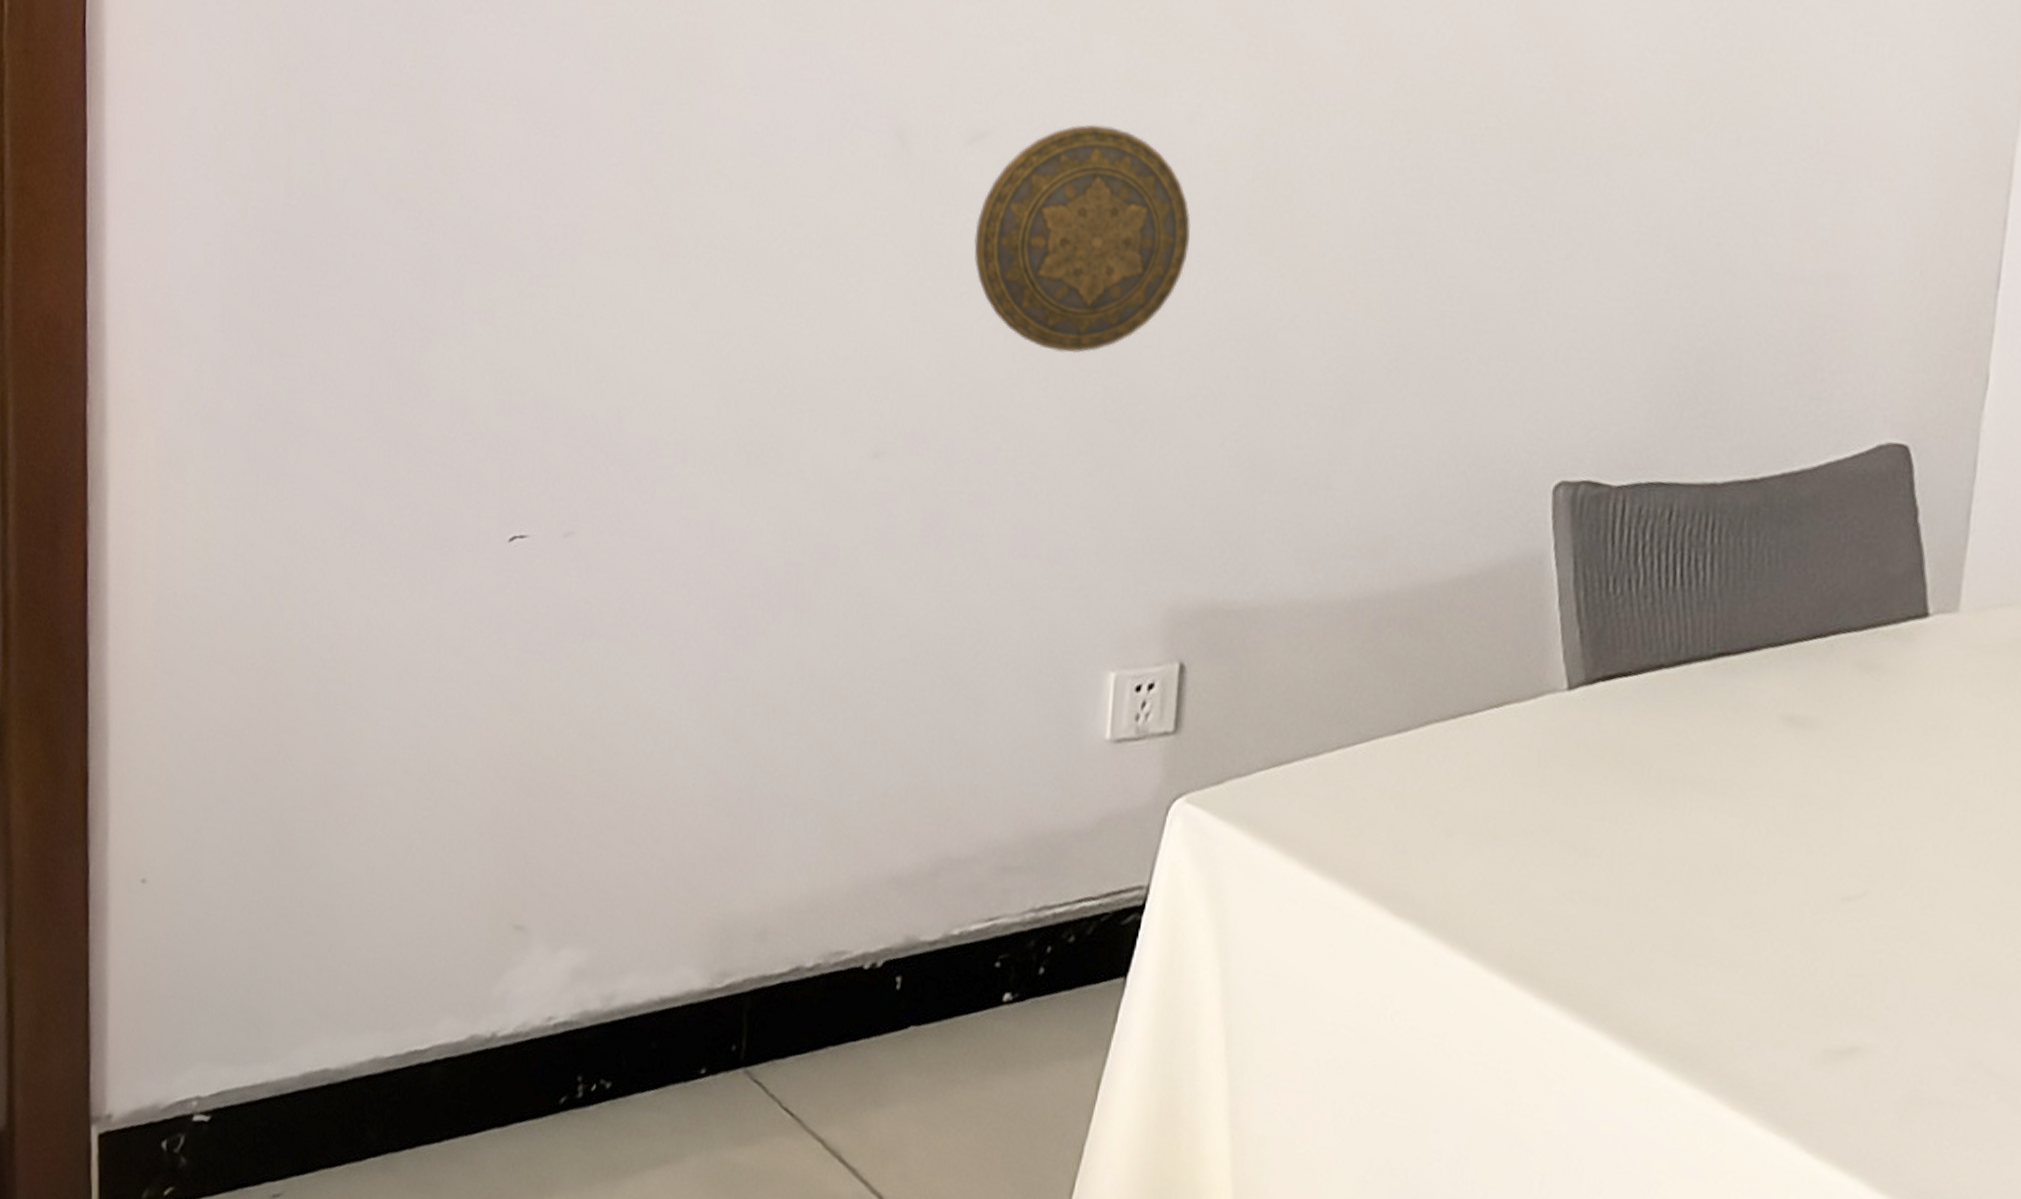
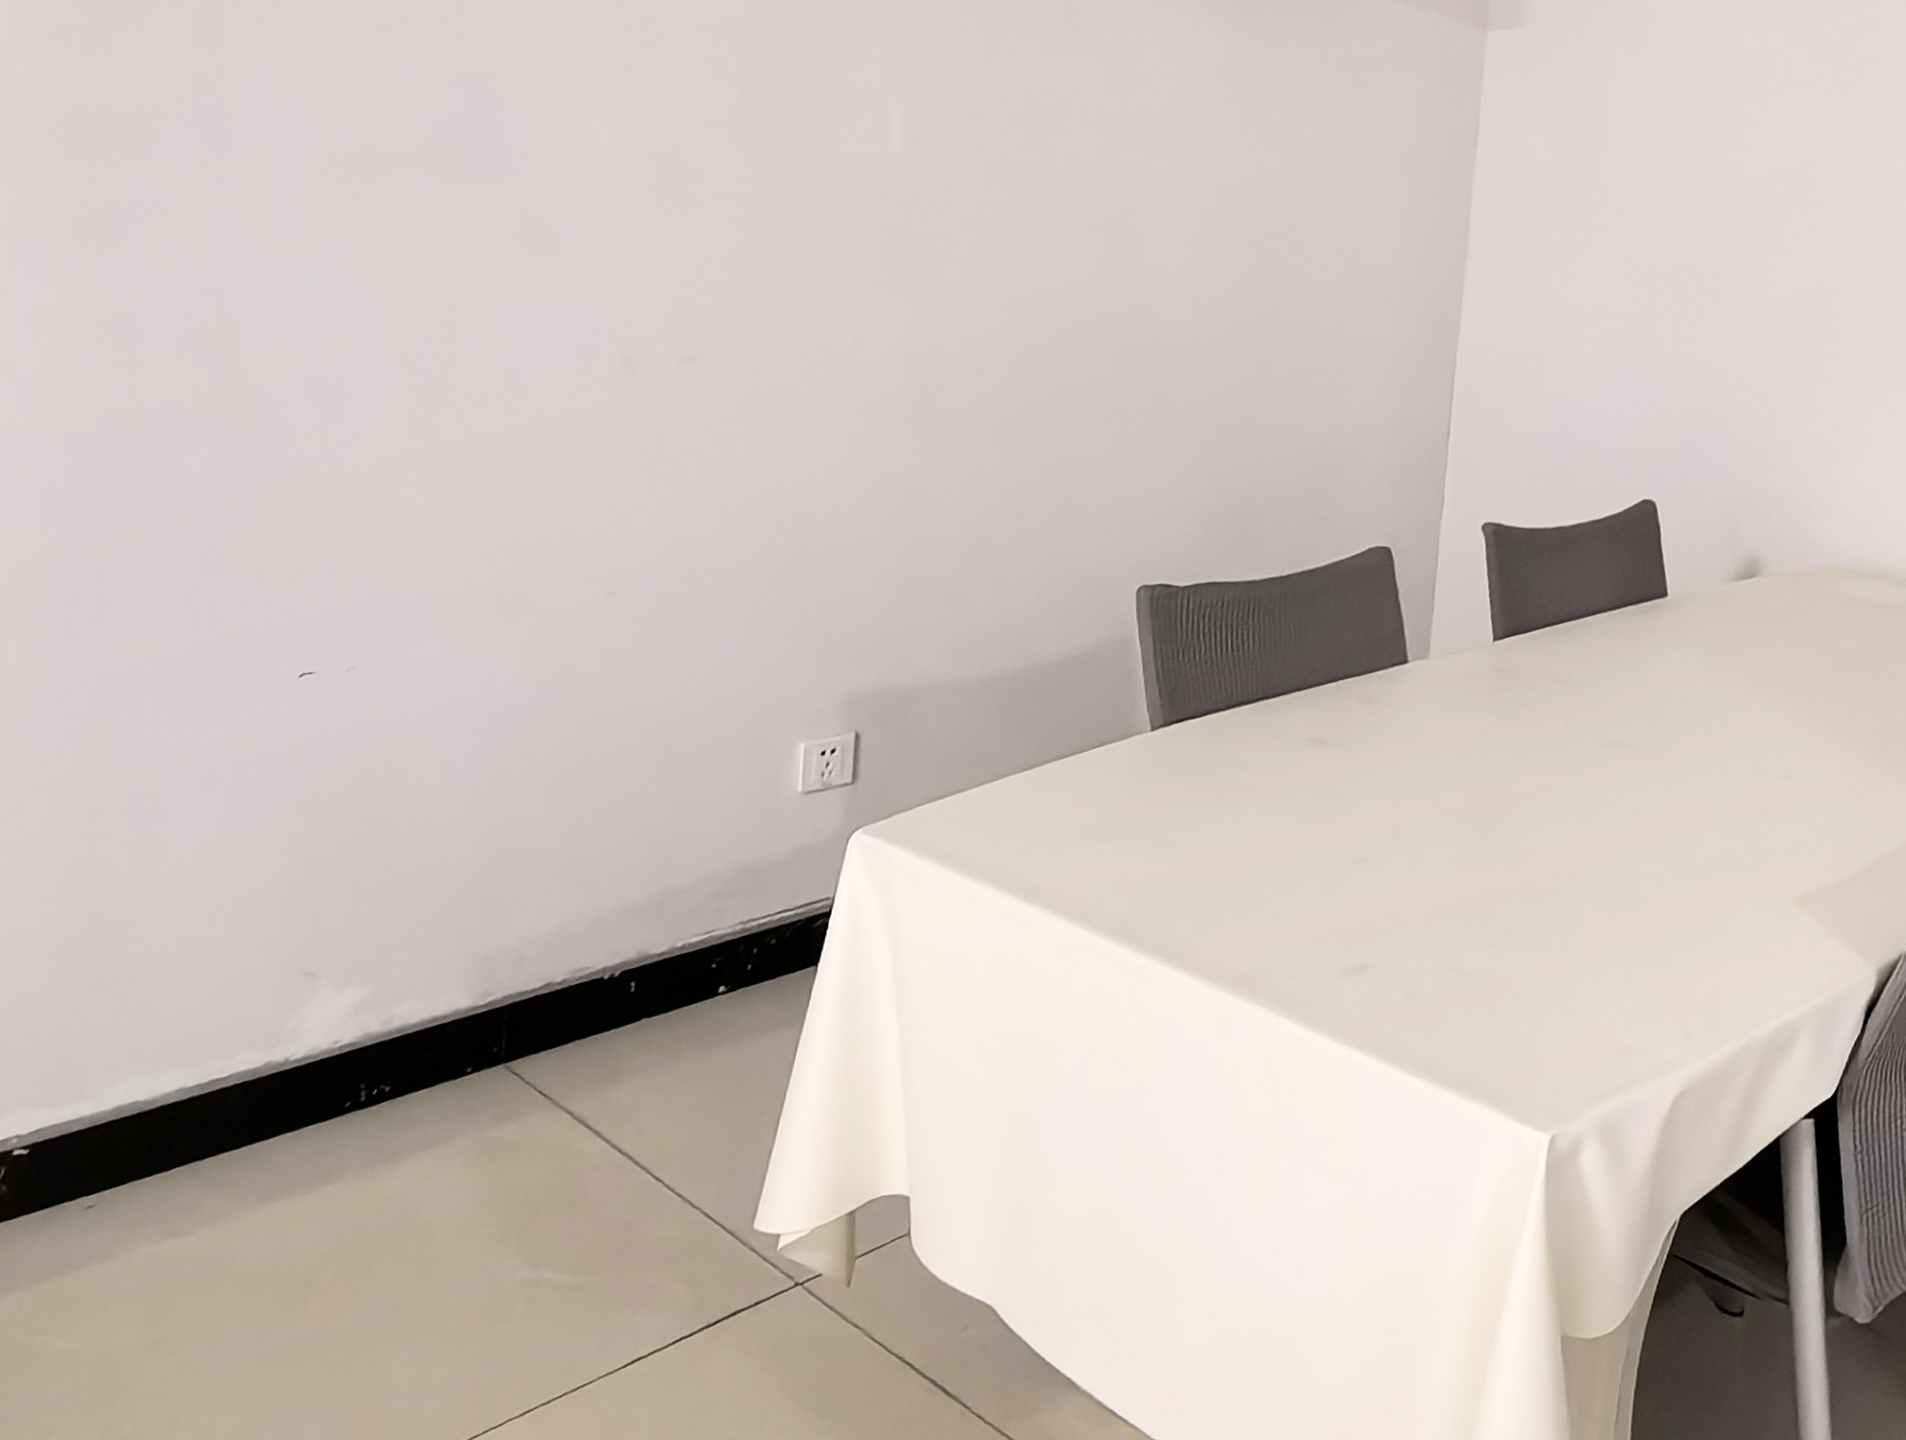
decorative plate: present [974,124,1191,354] -> none [687,347,858,513]

